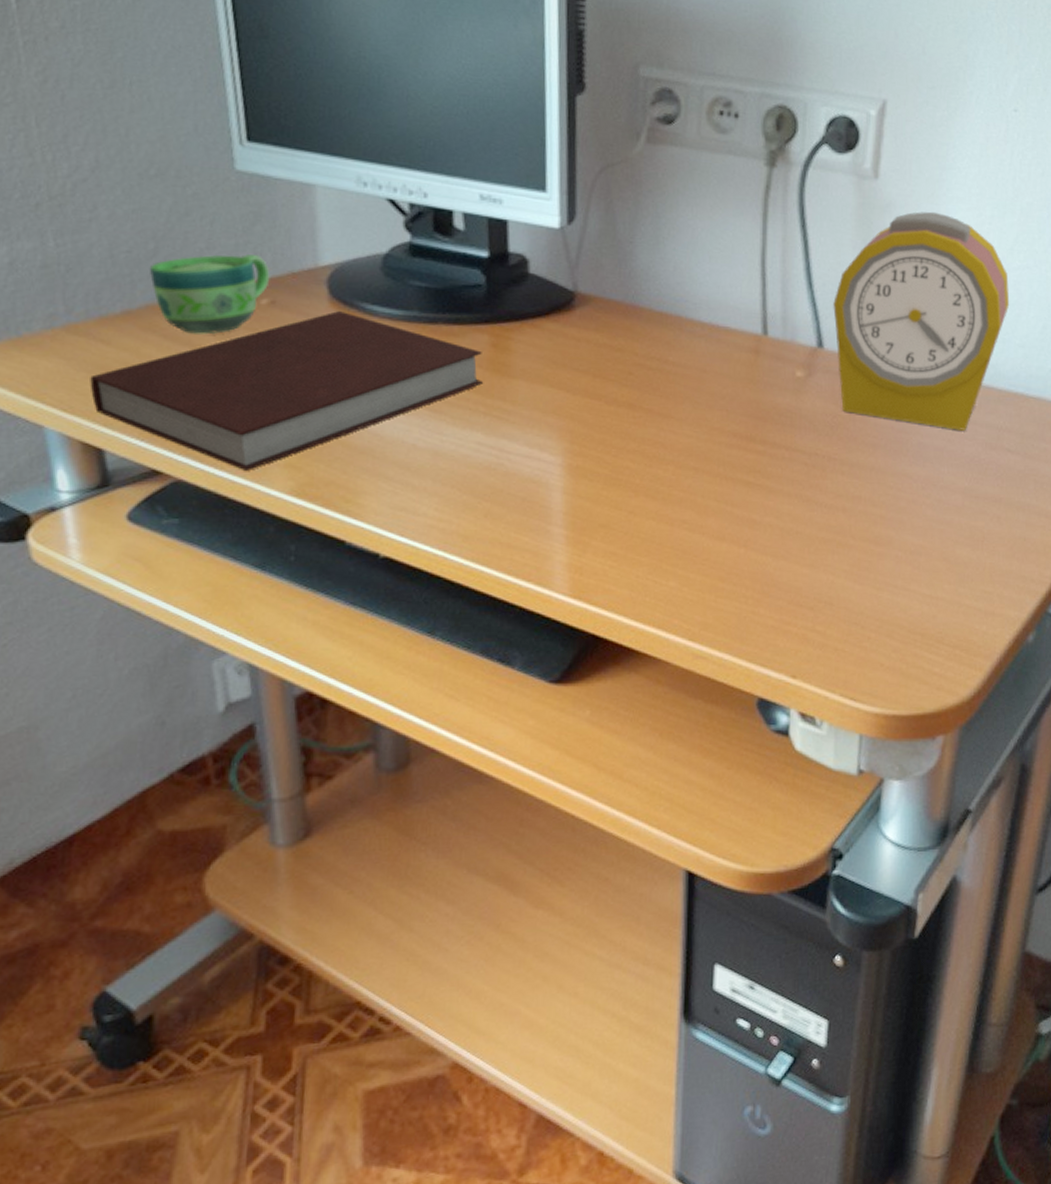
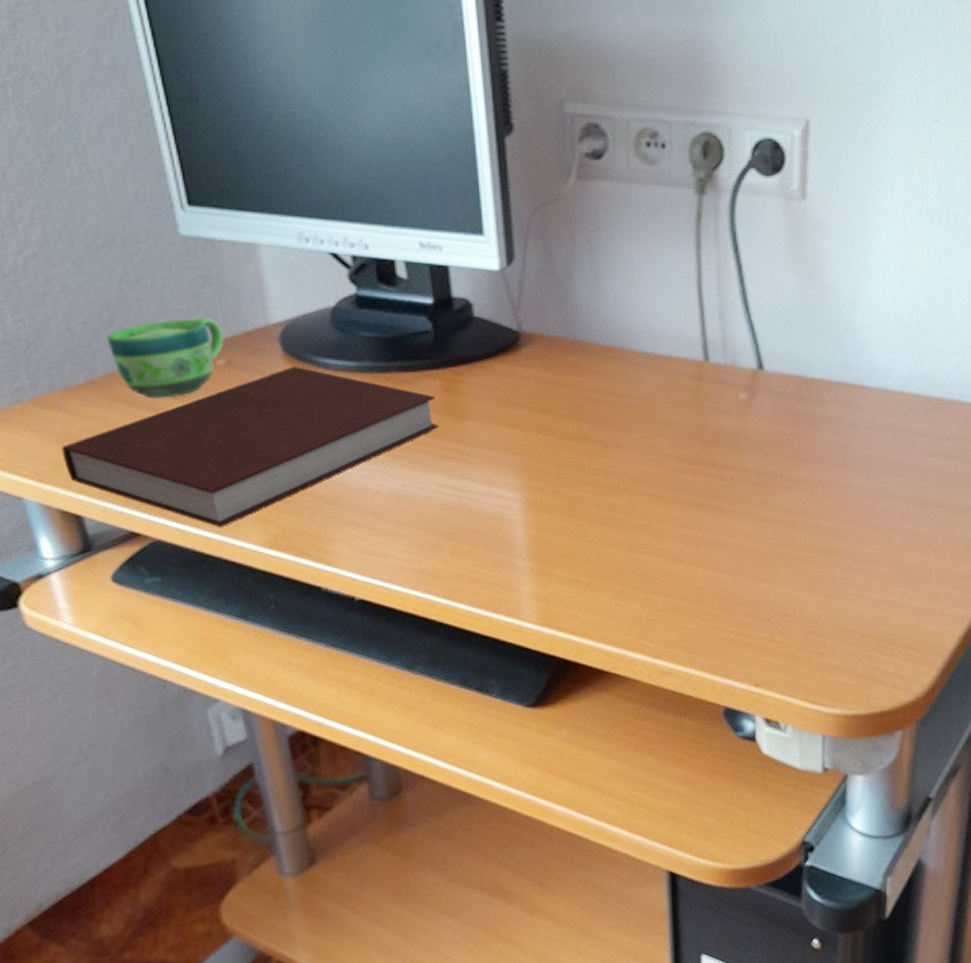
alarm clock: present [833,211,1010,431] -> none [770,228,942,441]

